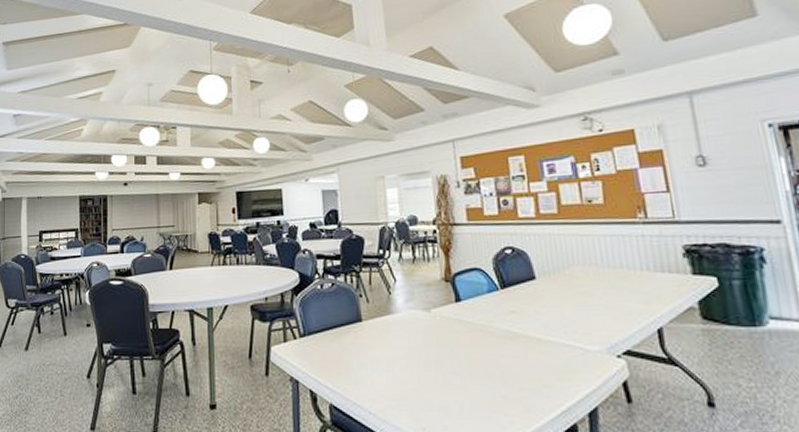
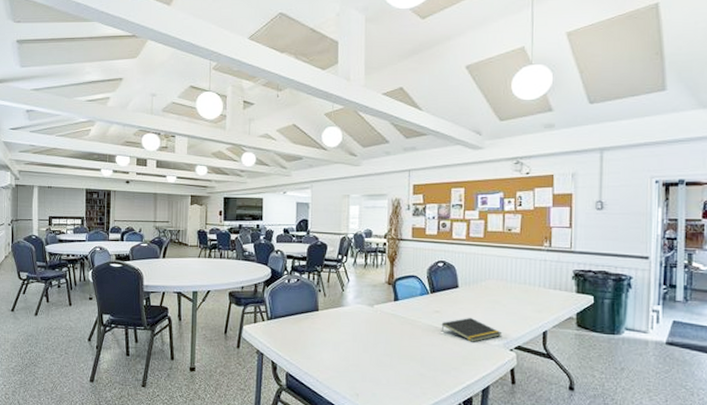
notepad: none [520,316,603,349] -> present [441,317,503,342]

